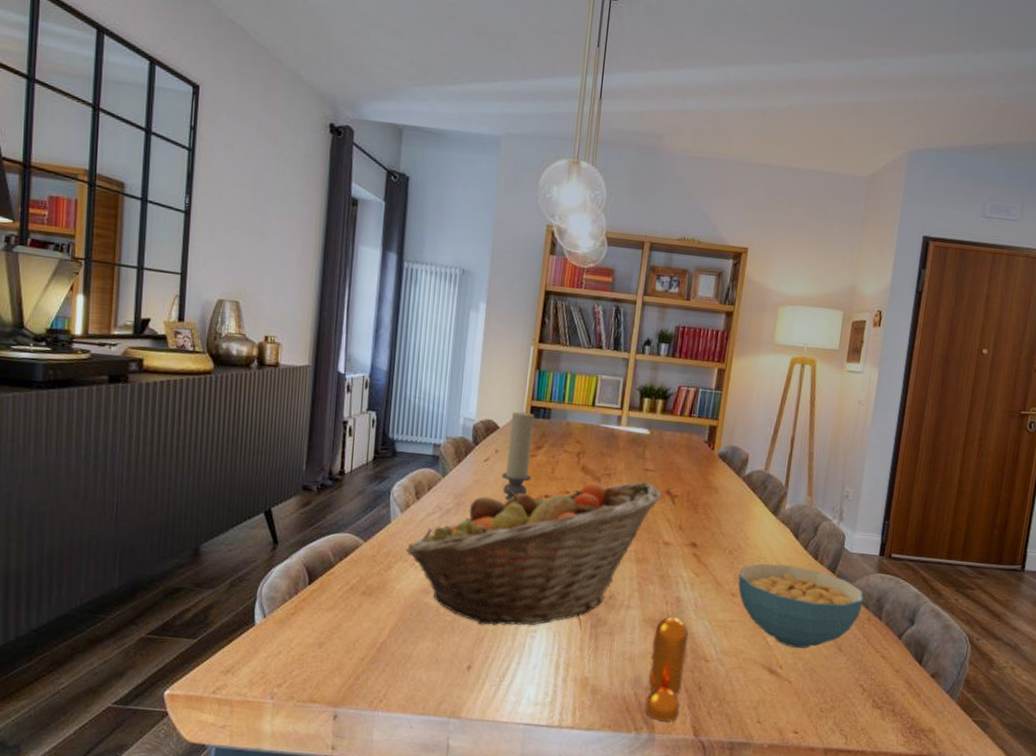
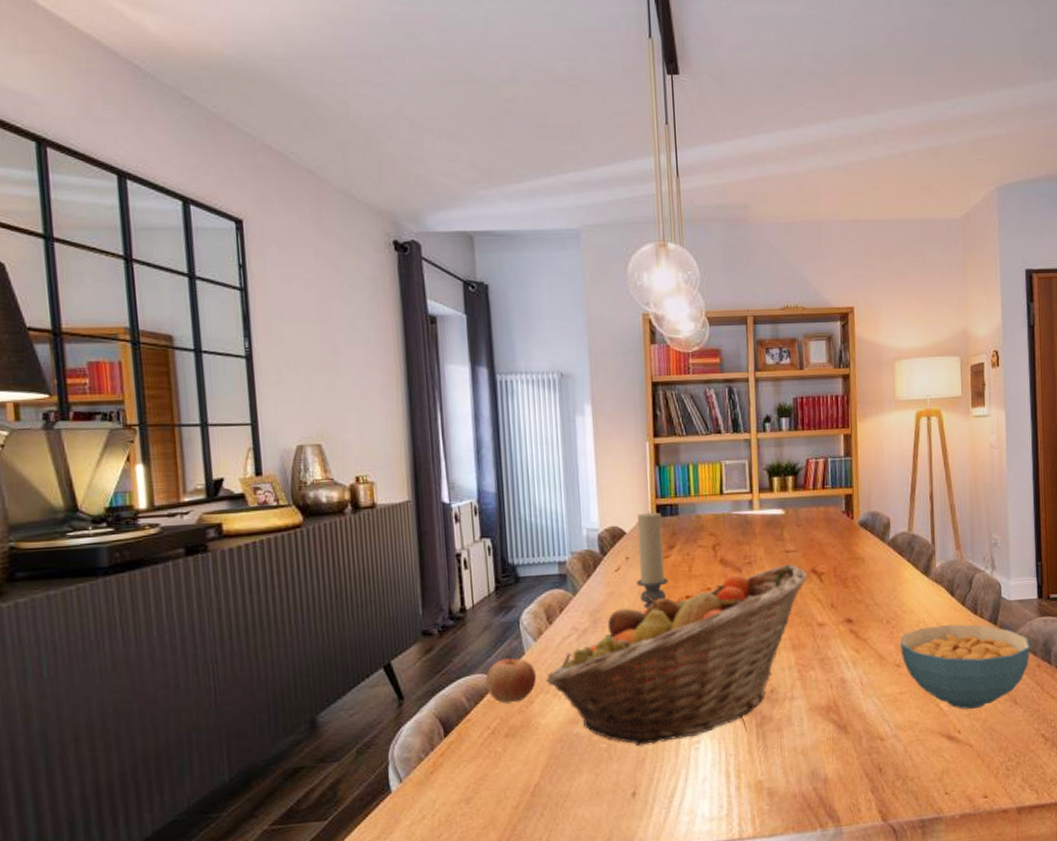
apple: none [352,520,398,565] -> present [486,654,536,704]
pepper shaker: present [644,617,689,721] -> none [823,700,864,812]

